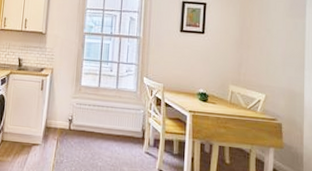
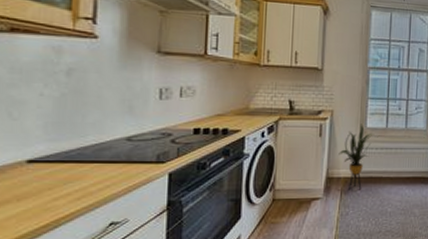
house plant: none [56,81,92,142] -> present [338,123,380,190]

